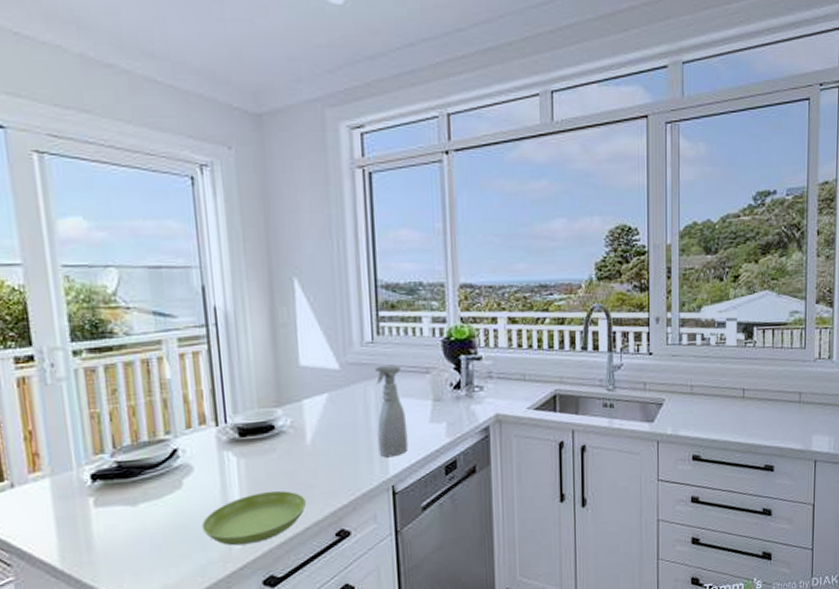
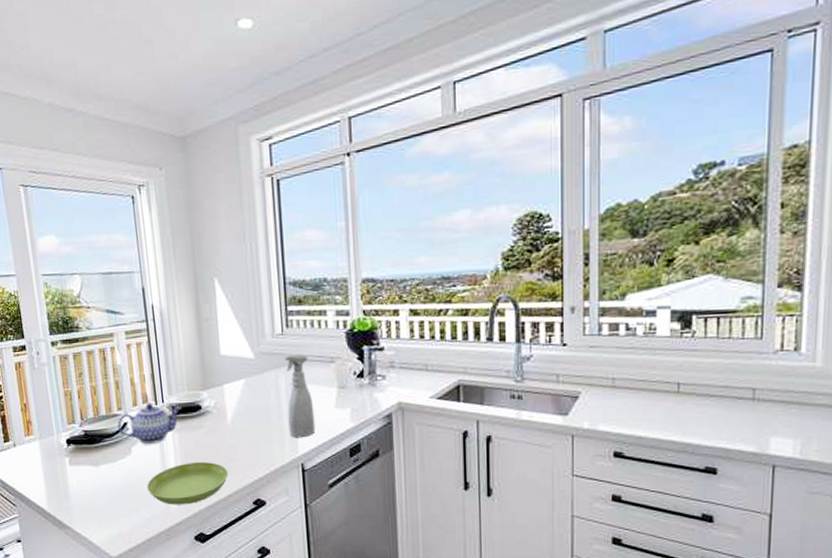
teapot: none [164,424,250,475] -> present [117,403,182,445]

